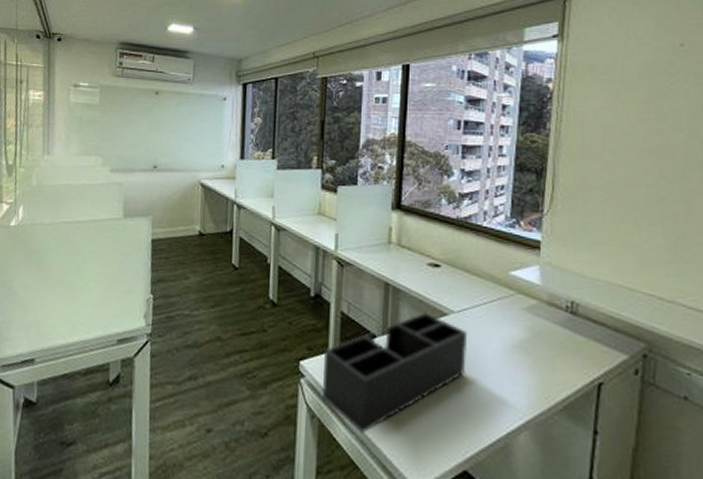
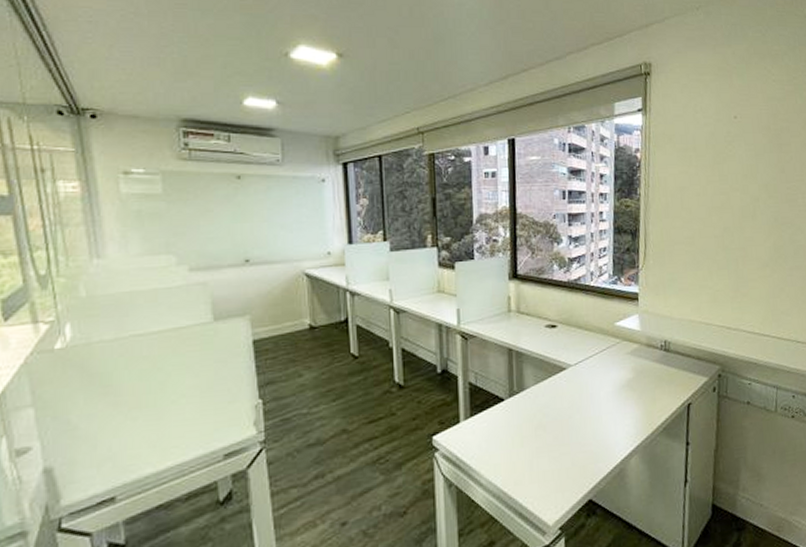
desk organizer: present [323,312,468,434] -> none [456,370,585,490]

